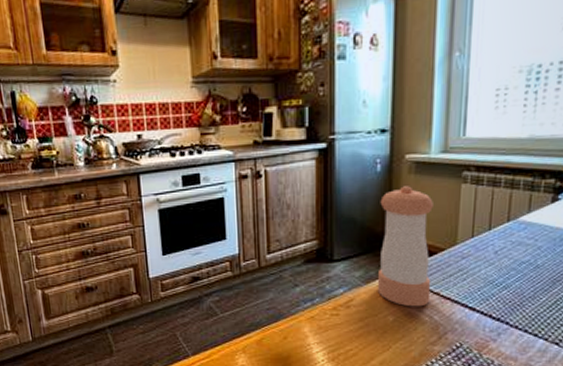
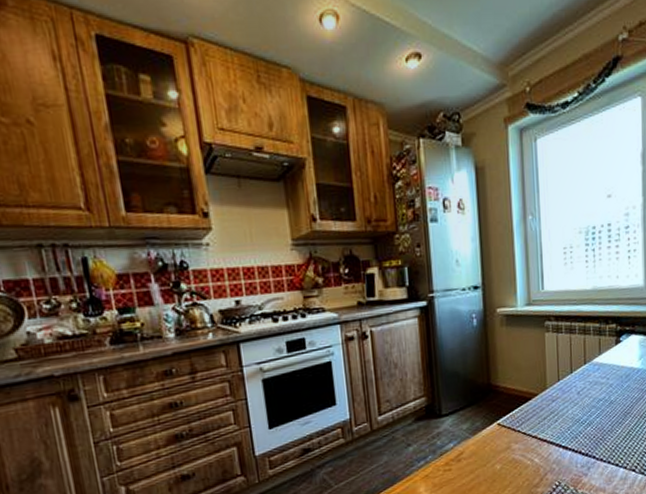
pepper shaker: present [377,186,433,307] -> none [479,337,530,453]

